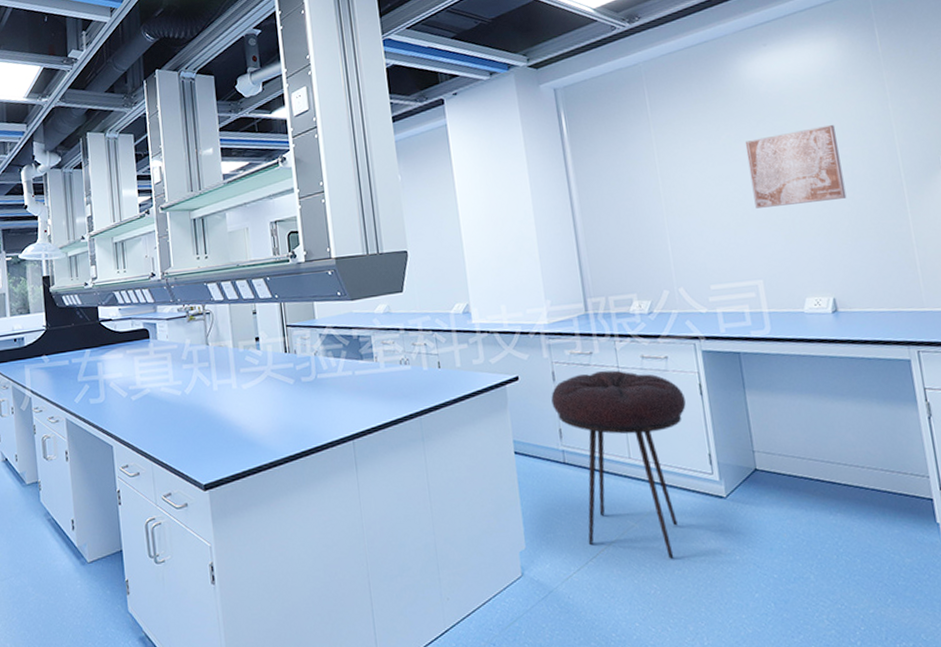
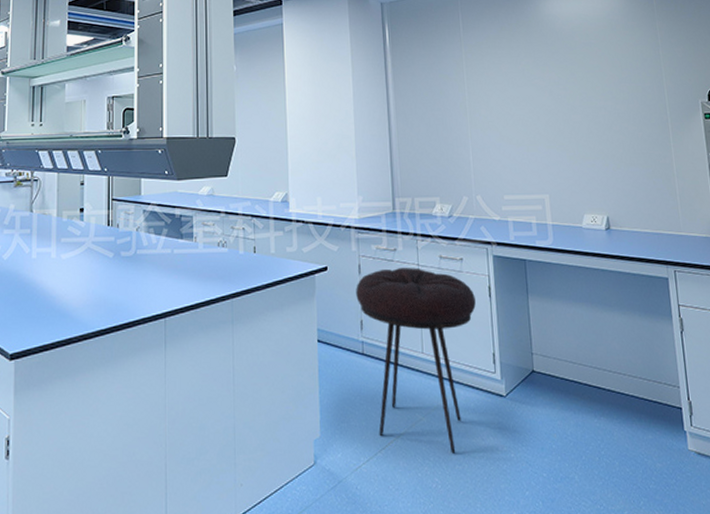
wall art: present [745,125,847,209] -> none [541,63,622,130]

